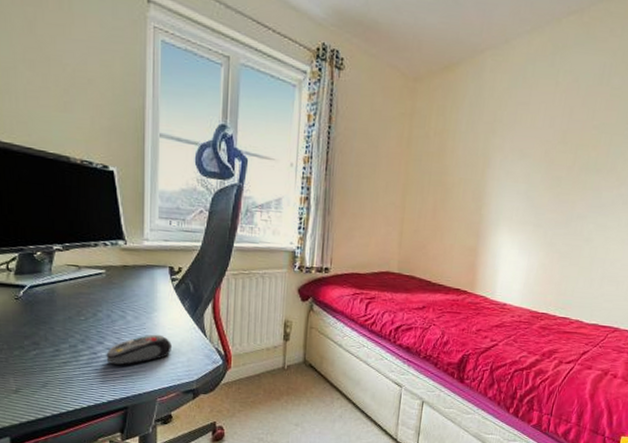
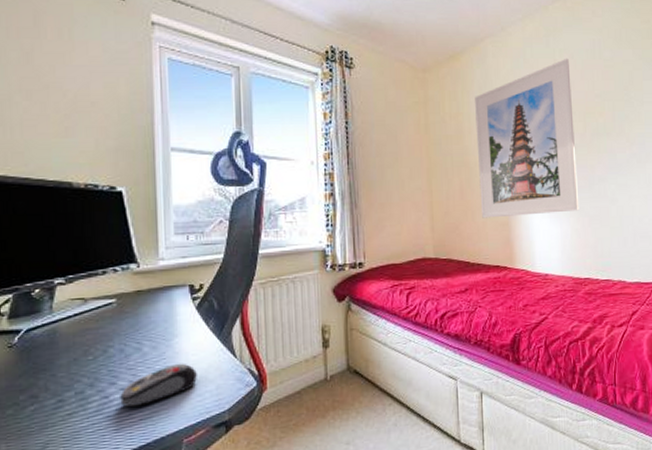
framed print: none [451,81,573,246] -> present [475,58,580,218]

